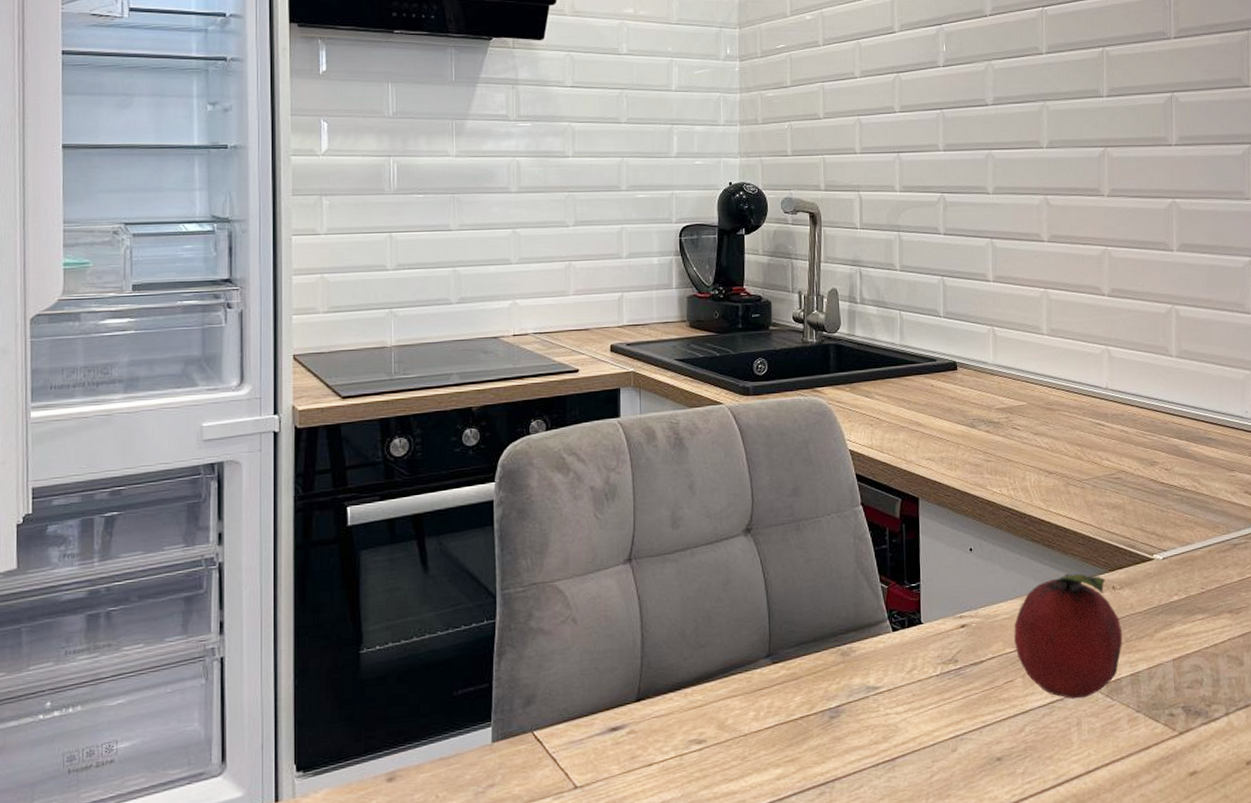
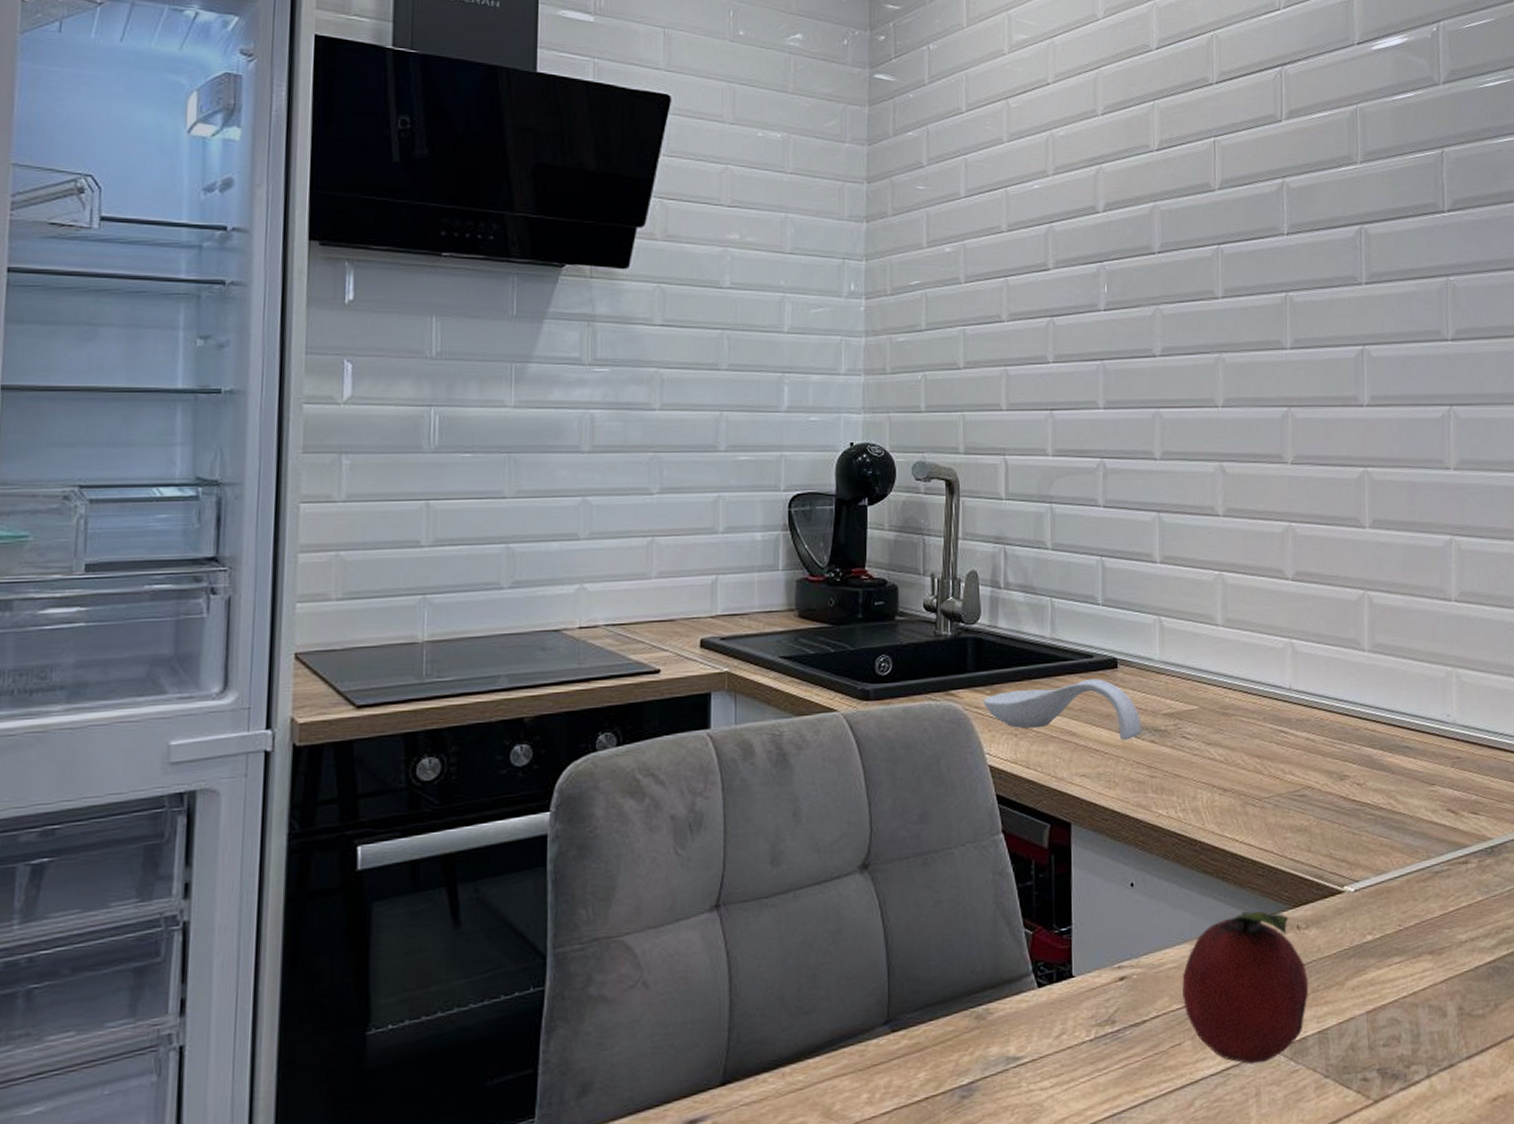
spoon rest: none [844,379,979,431] -> present [983,678,1142,741]

